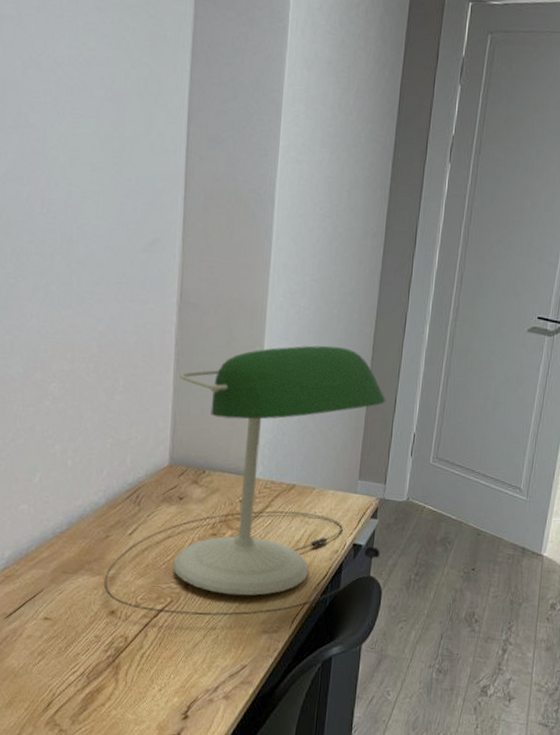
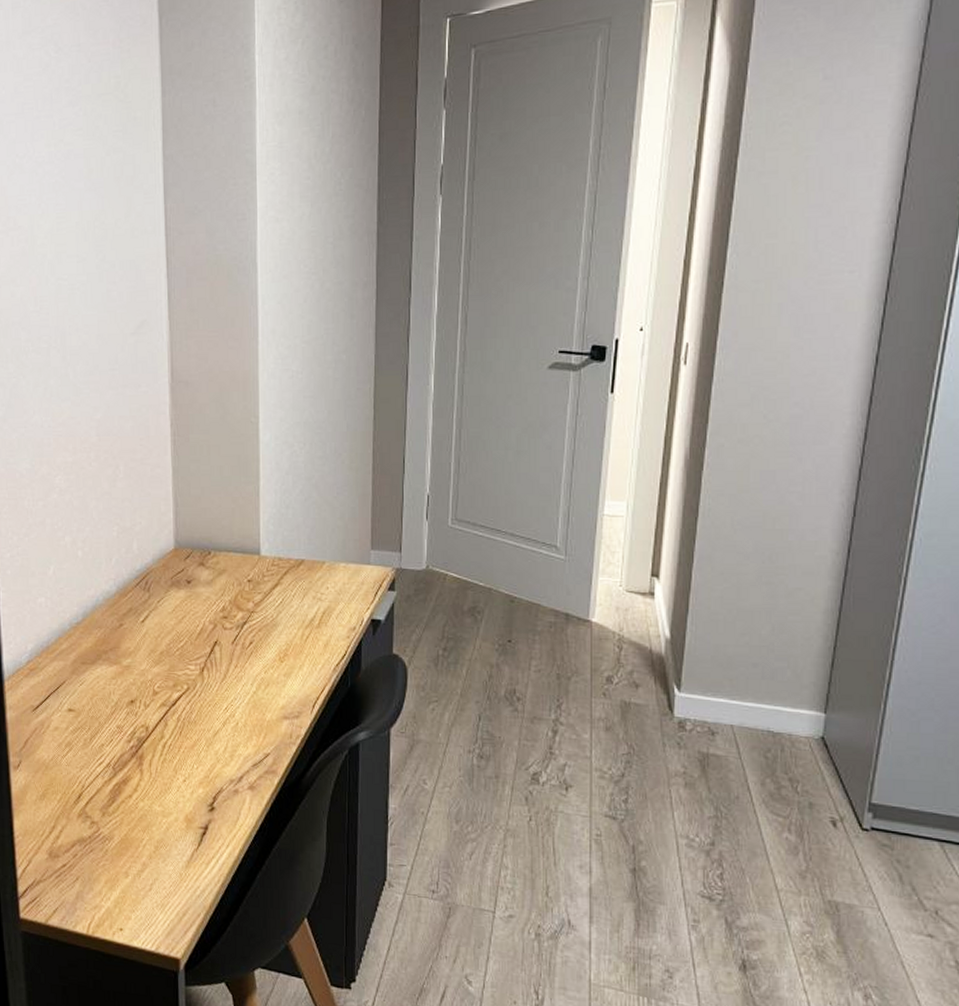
desk lamp: present [103,345,386,616] -> none [121,409,402,703]

